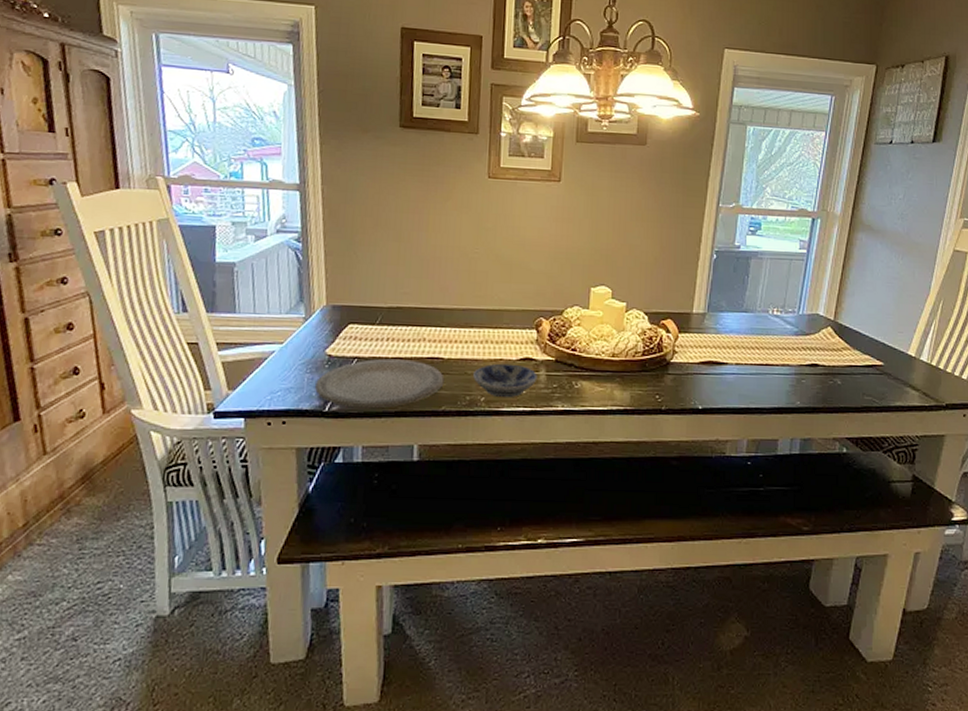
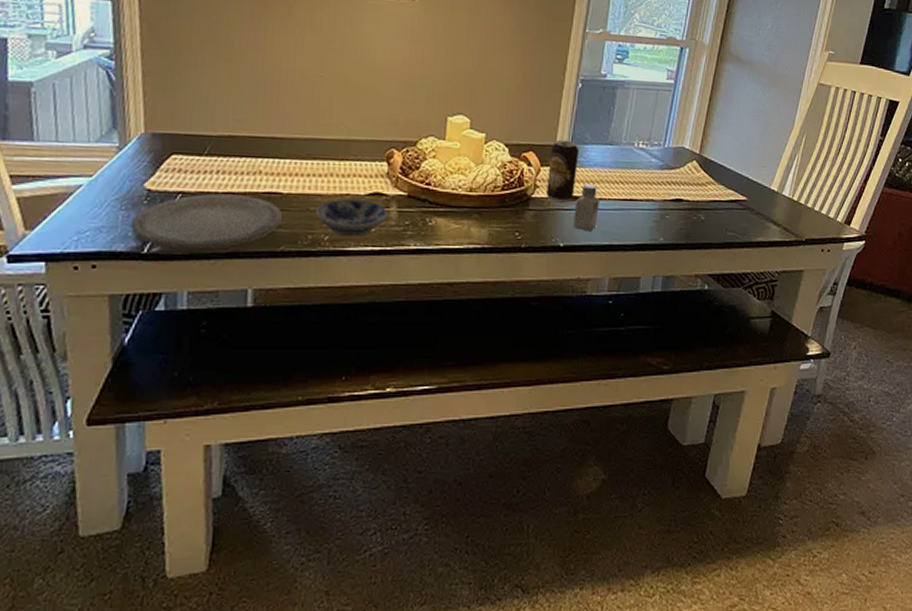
beverage can: none [684,308,716,367] -> present [545,139,580,203]
saltshaker: none [711,349,736,395] -> present [573,184,599,231]

